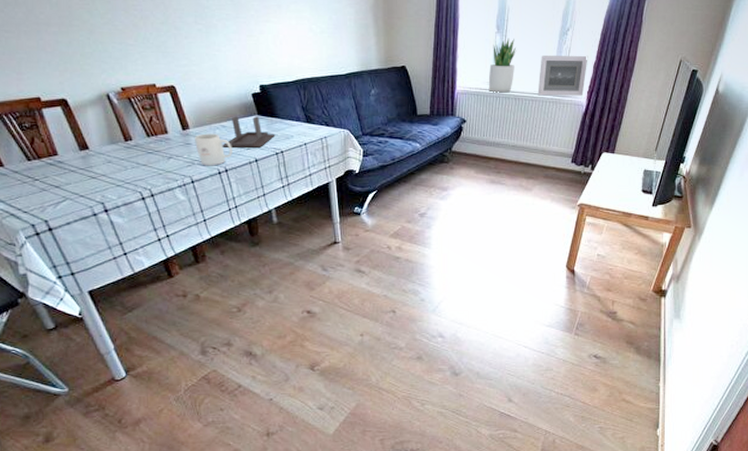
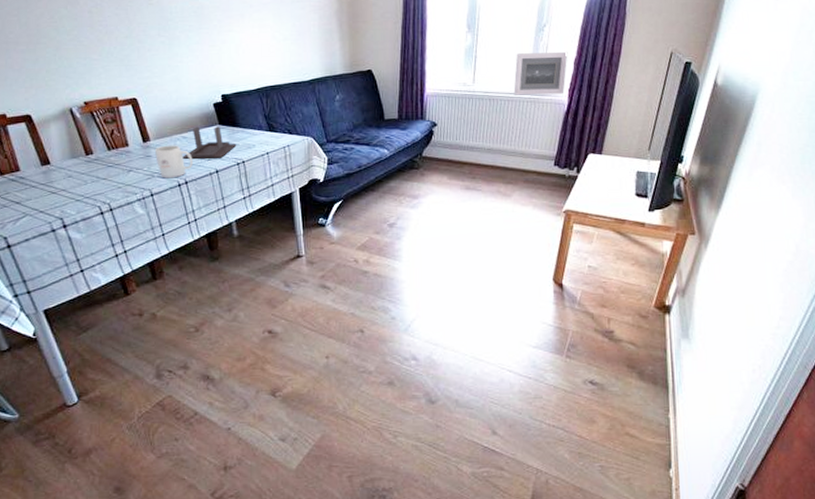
planter: present [488,38,517,93] -> none [460,37,490,94]

